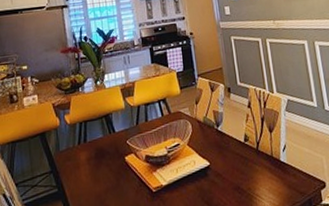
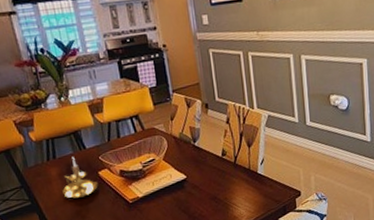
candle holder: none [89,140,124,186] -> present [62,156,98,199]

